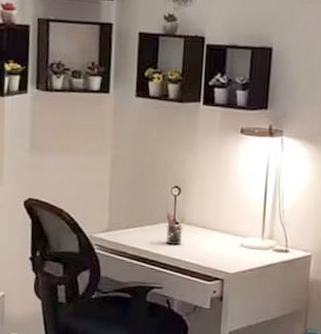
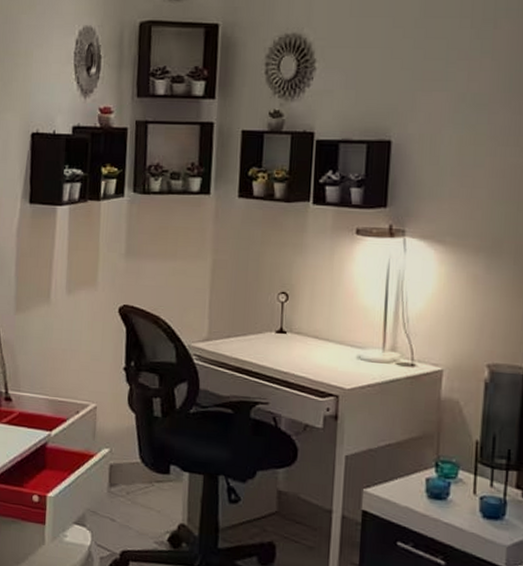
pen holder: present [166,212,185,246] -> none [272,320,294,357]

